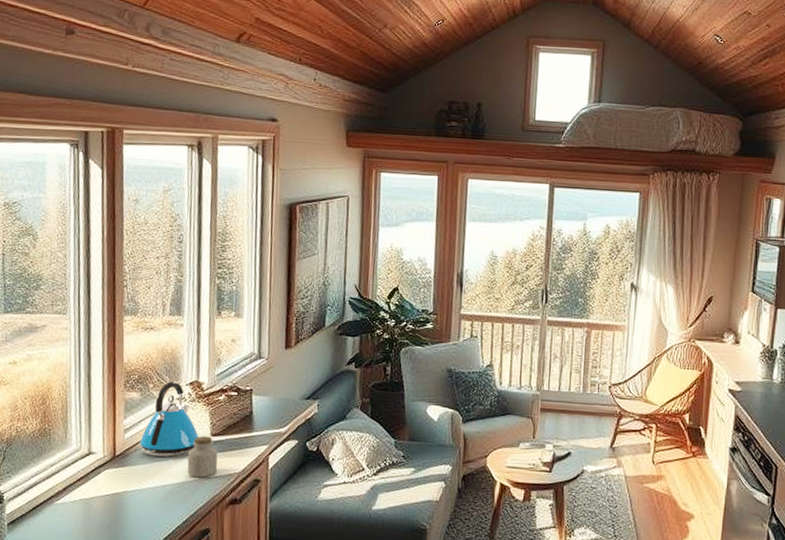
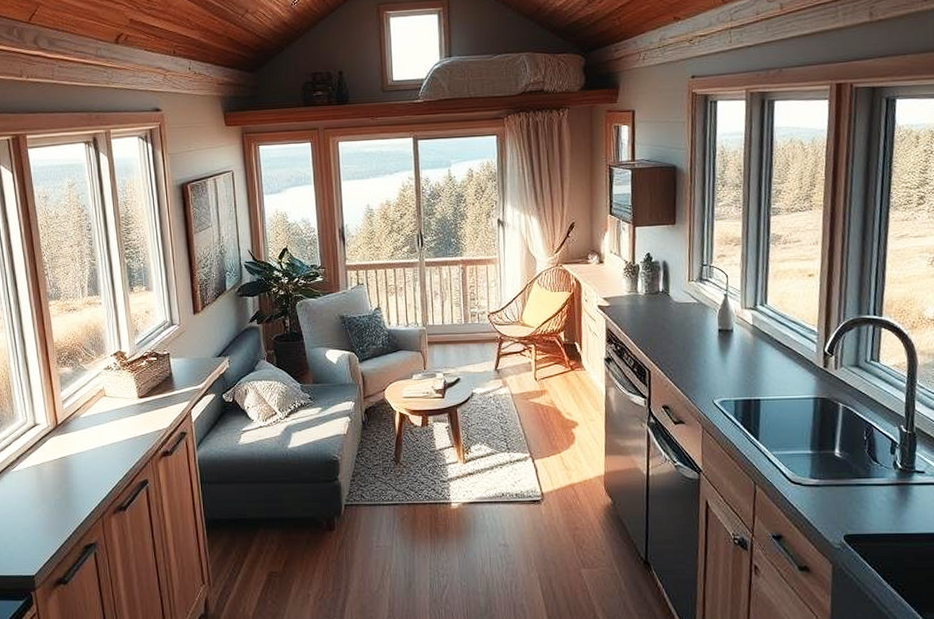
kettle: present [139,381,199,457] -> none [77,354,128,421]
jar: present [187,436,218,478] -> none [120,399,148,436]

